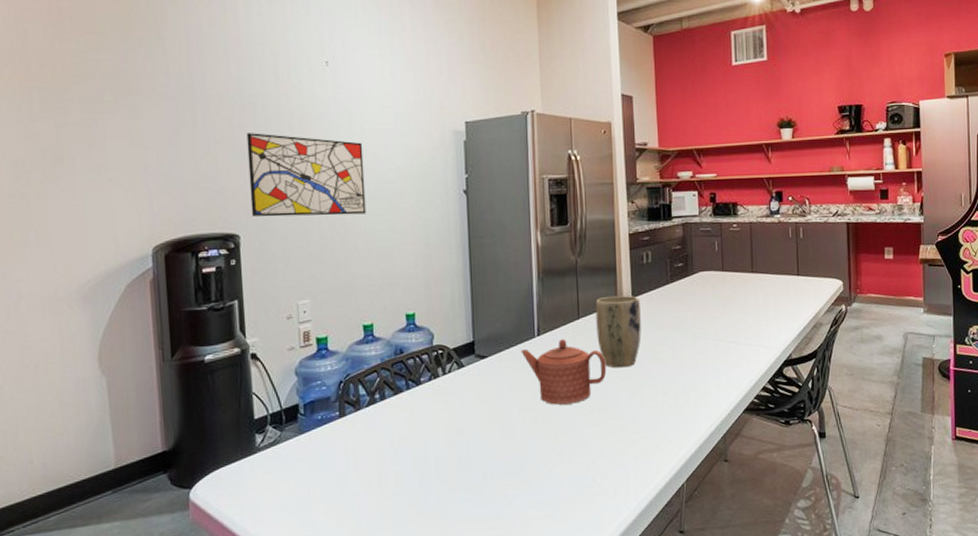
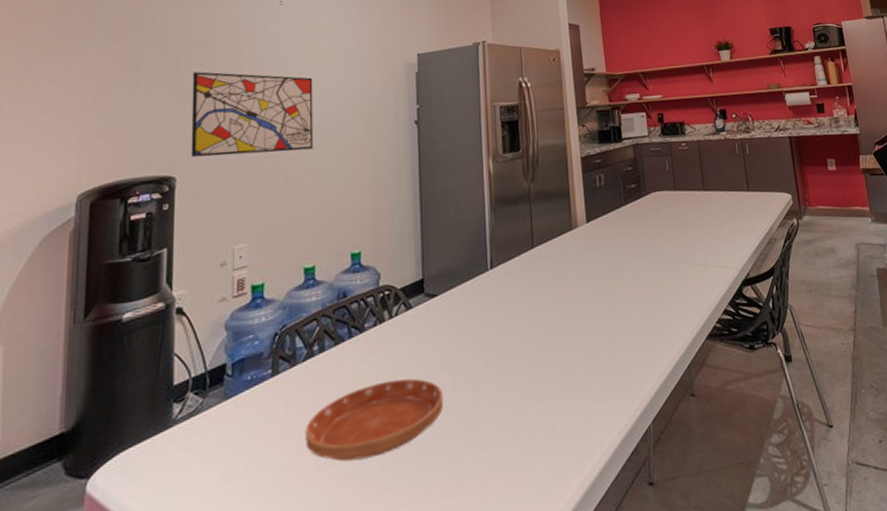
saucer: none [371,427,494,493] -> present [305,378,444,462]
teapot: present [521,339,607,405] -> none [473,271,564,345]
plant pot: present [595,295,641,368] -> none [549,220,598,299]

